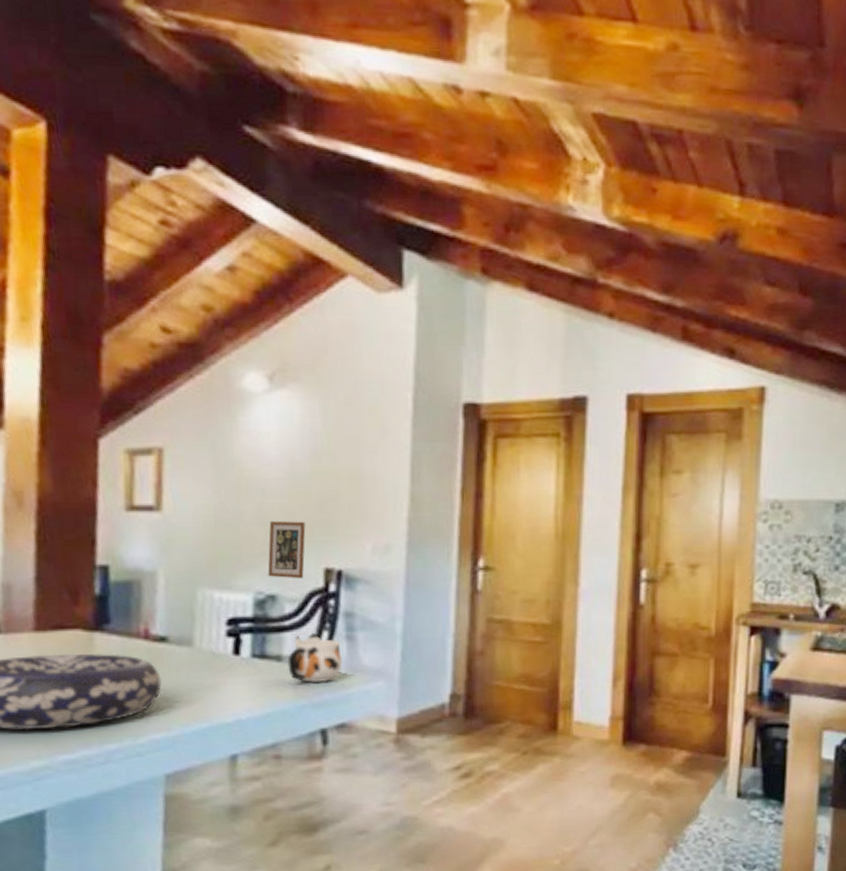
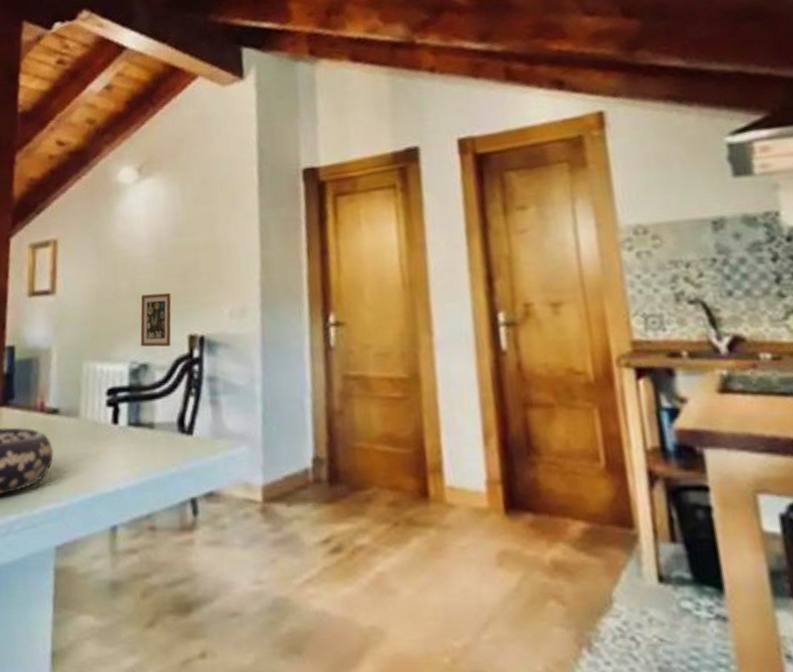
mug: present [287,633,344,682] -> none [159,399,209,449]

